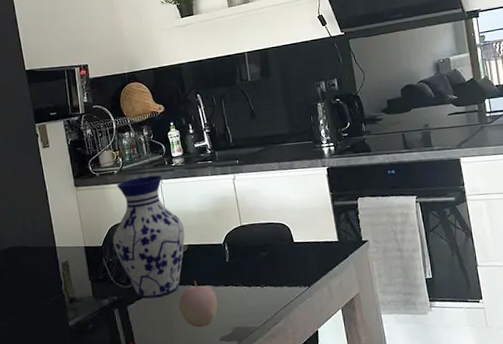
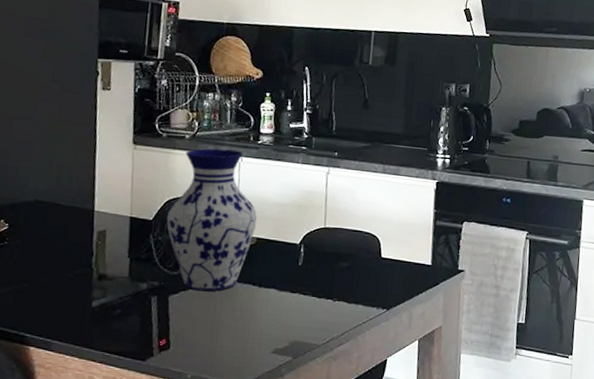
apple: present [178,280,218,327] -> none [230,279,279,334]

